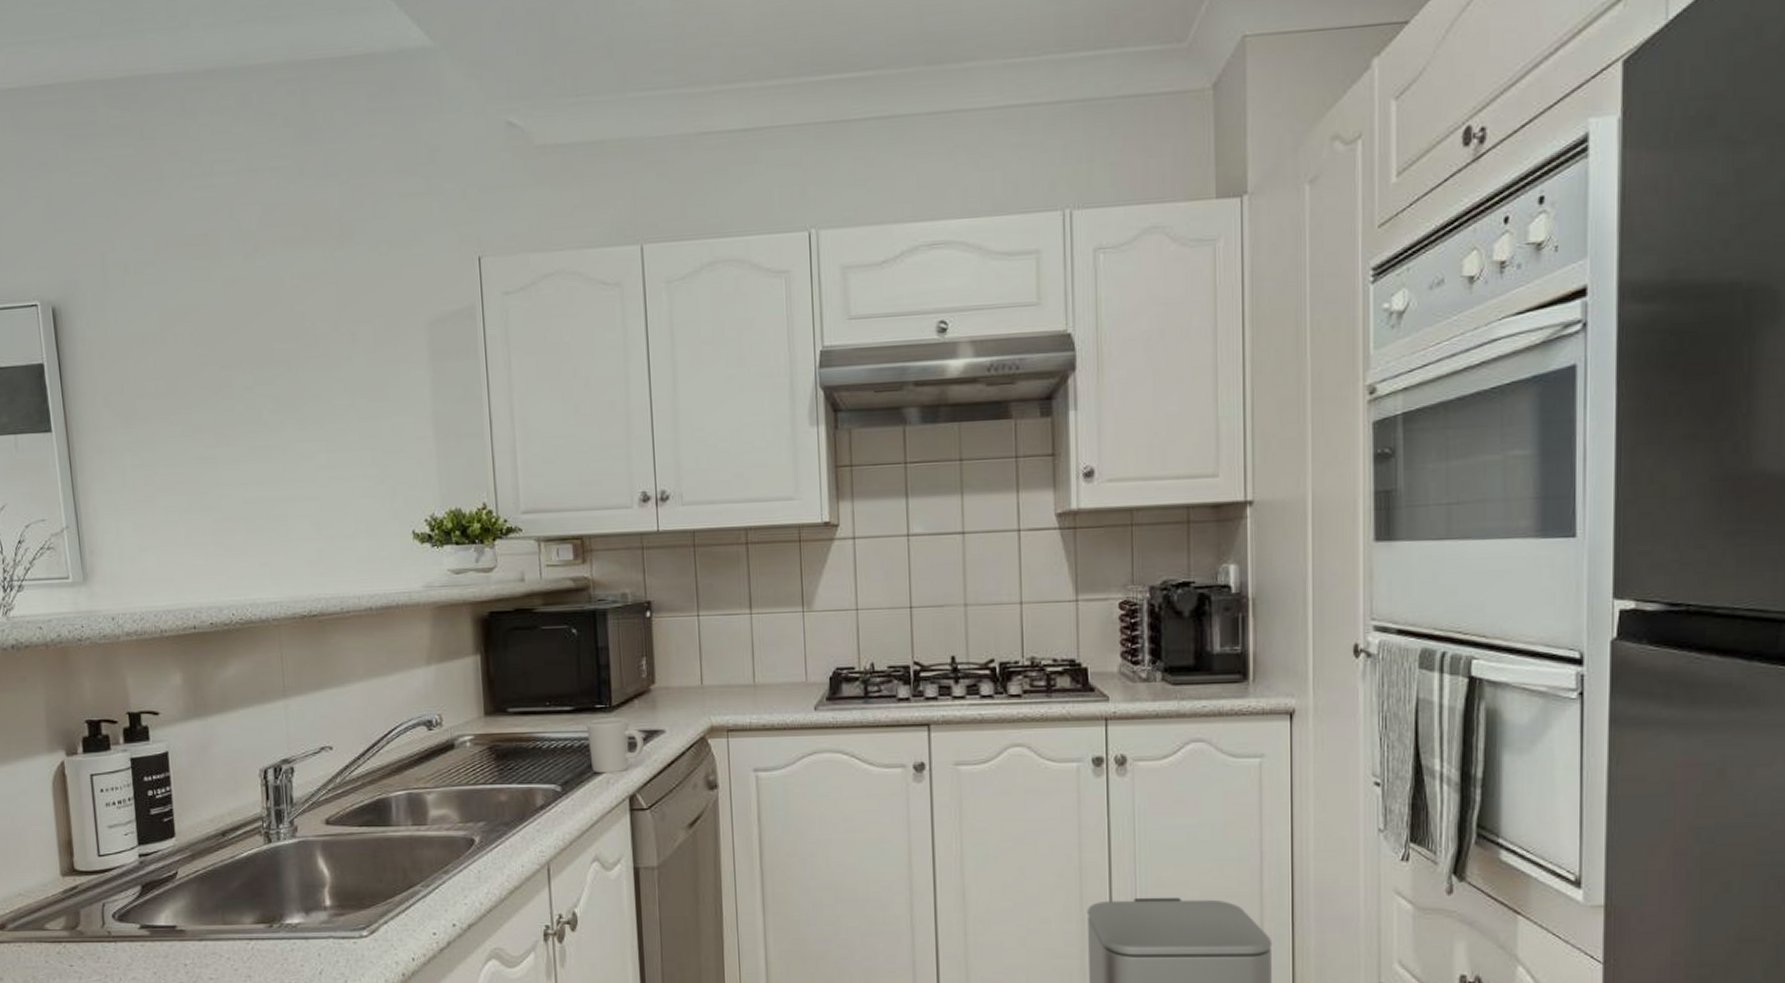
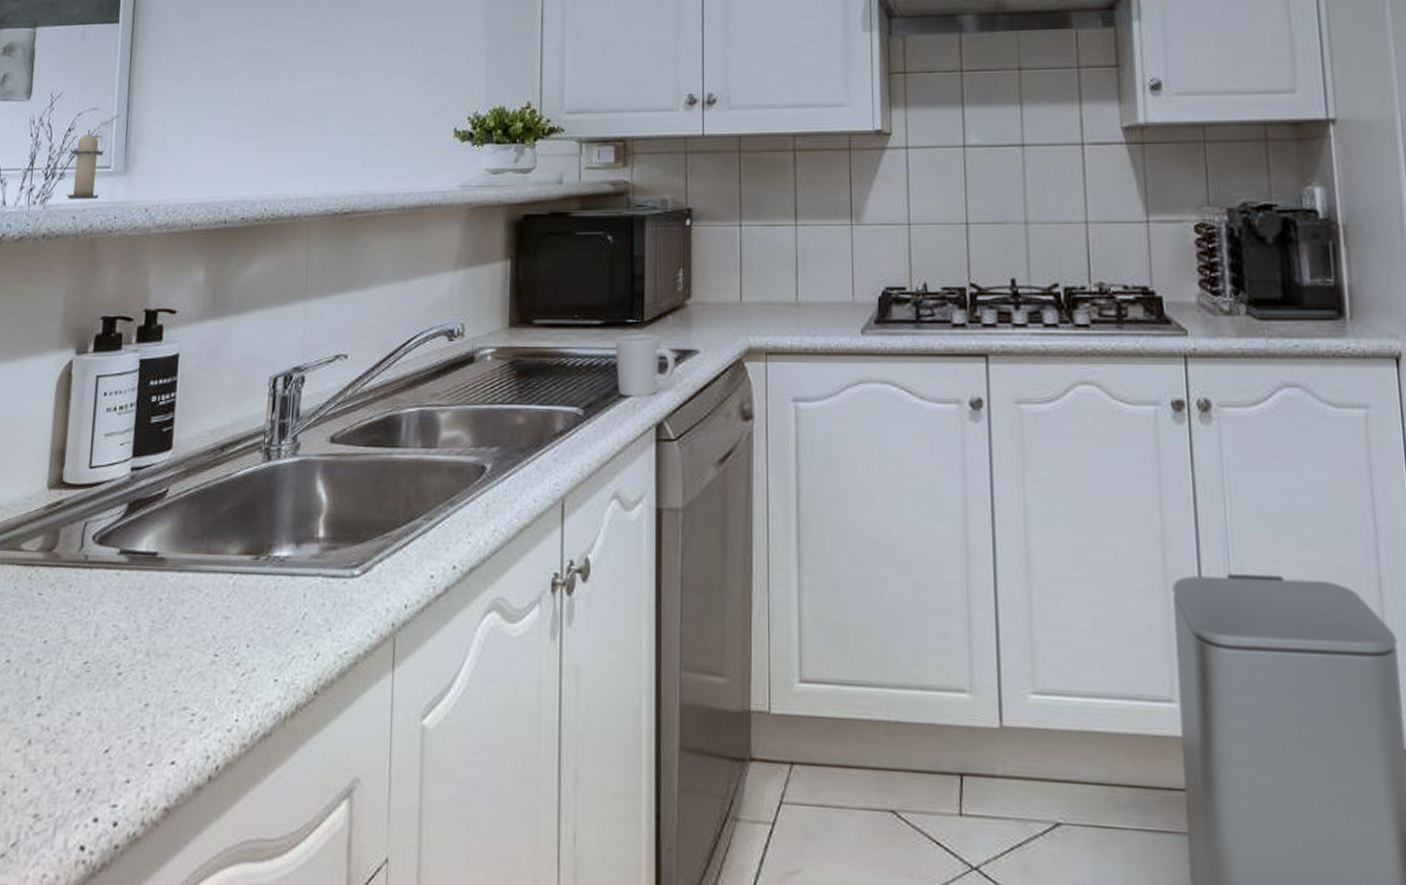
candle: none [23,541,63,610] -> present [67,129,105,199]

